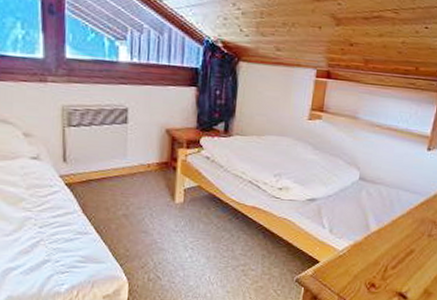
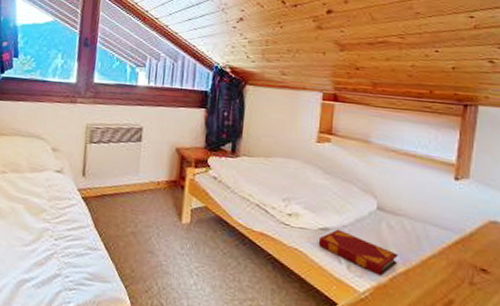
hardback book: none [305,199,374,236] -> present [318,229,398,276]

